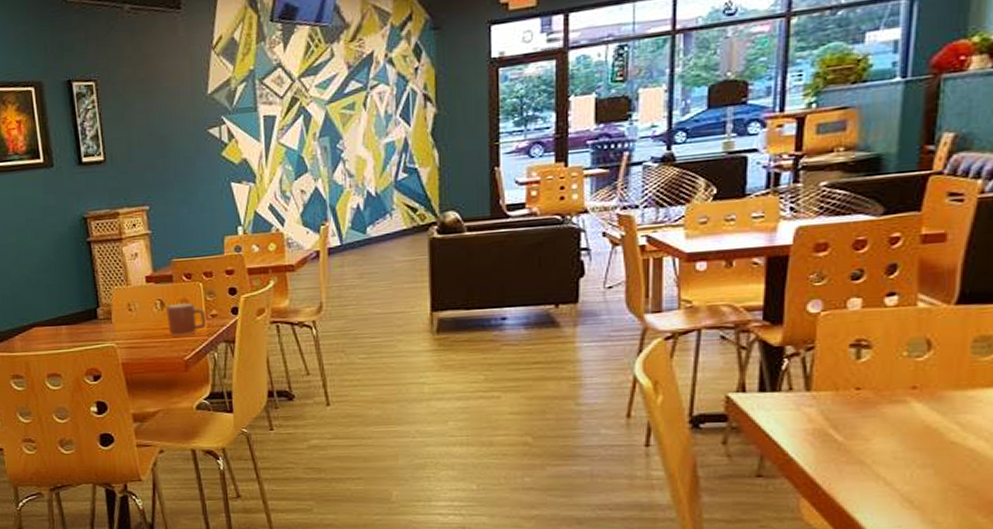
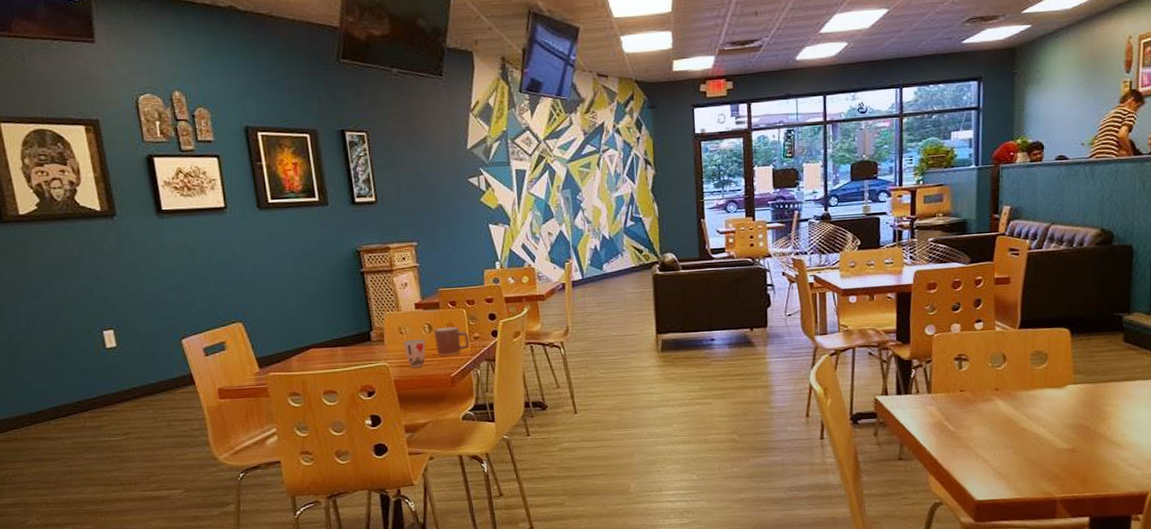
cup: none [132,316,157,349] -> present [403,338,426,368]

